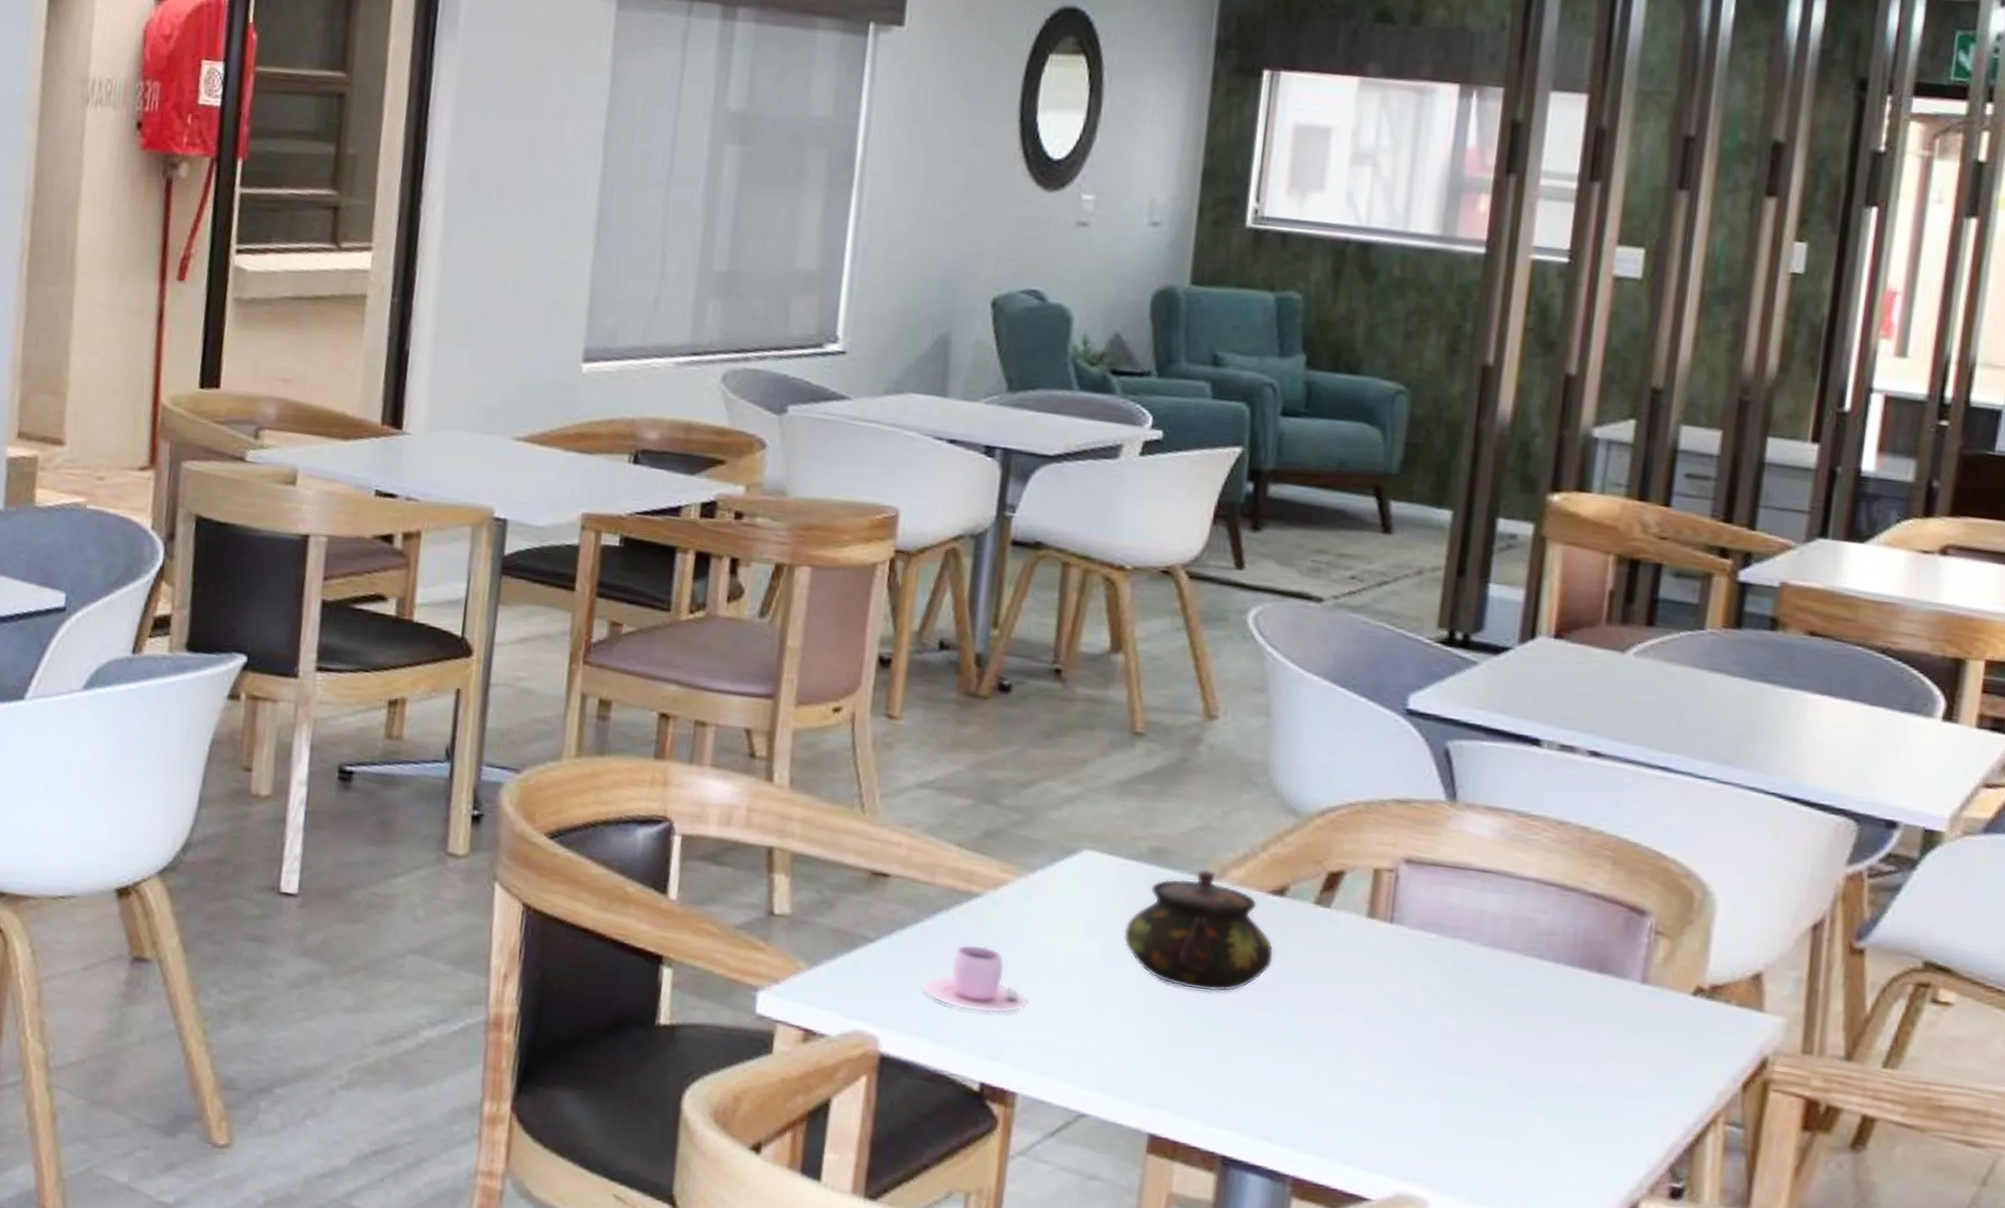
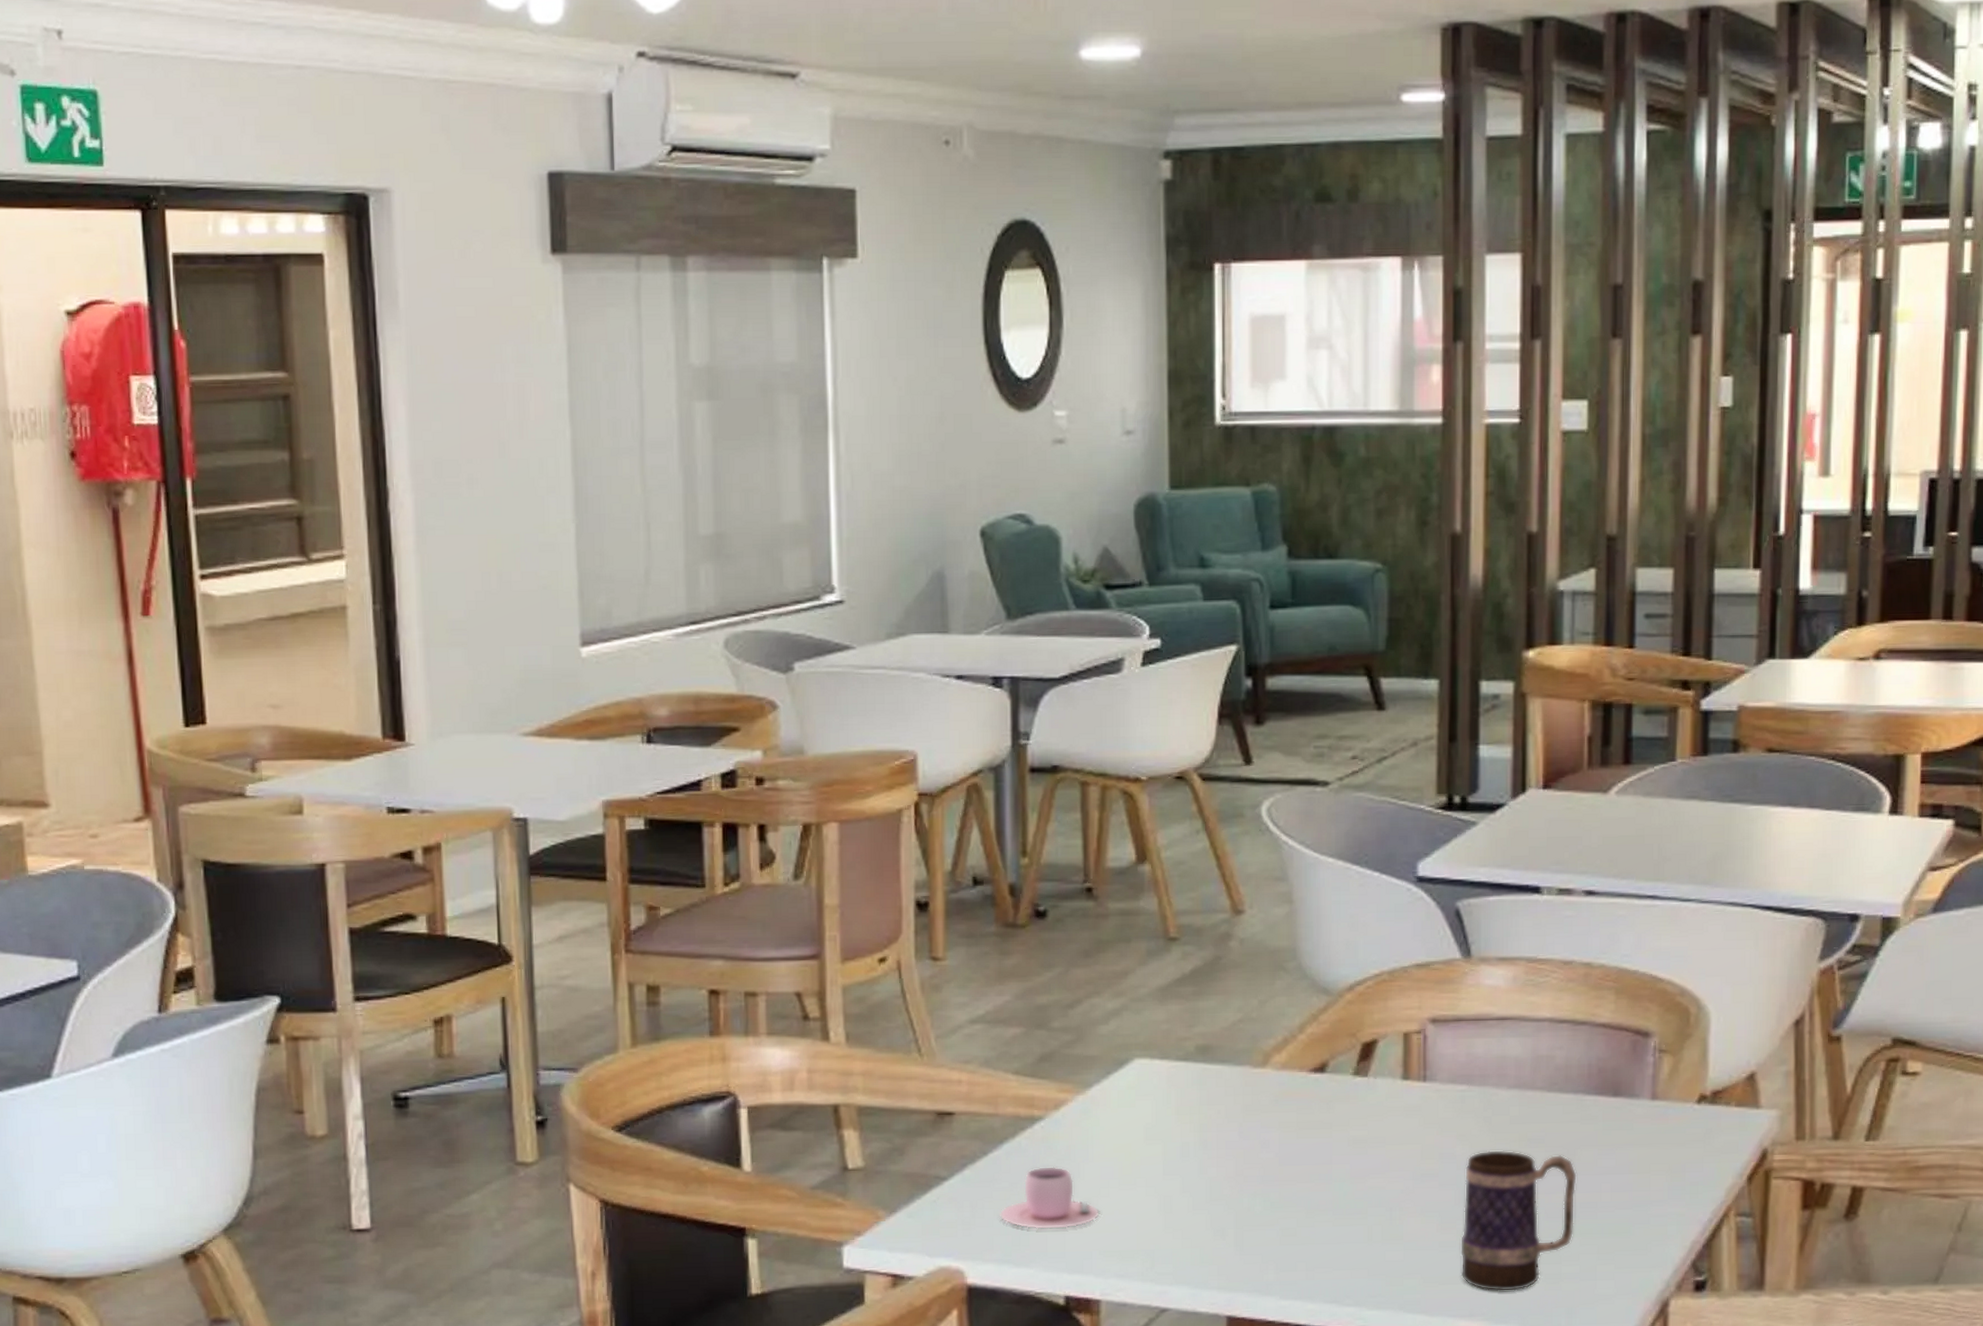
teapot: present [1123,869,1275,992] -> none [1181,1059,1322,1175]
mug: none [1408,1006,1550,1163] -> present [1459,1150,1578,1291]

